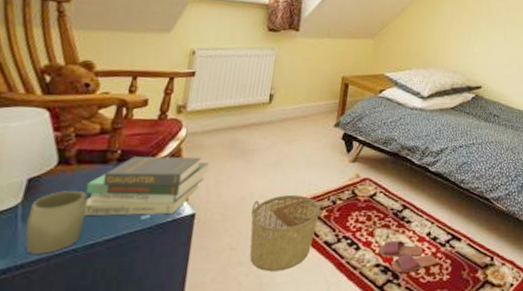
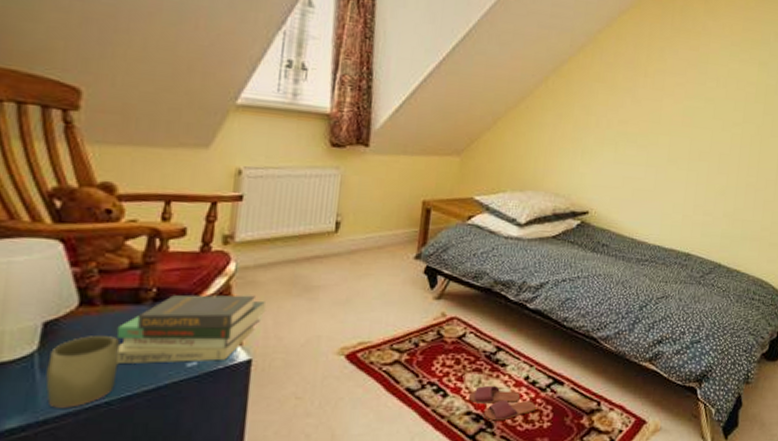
basket: present [250,194,322,271] -> none [318,336,402,422]

